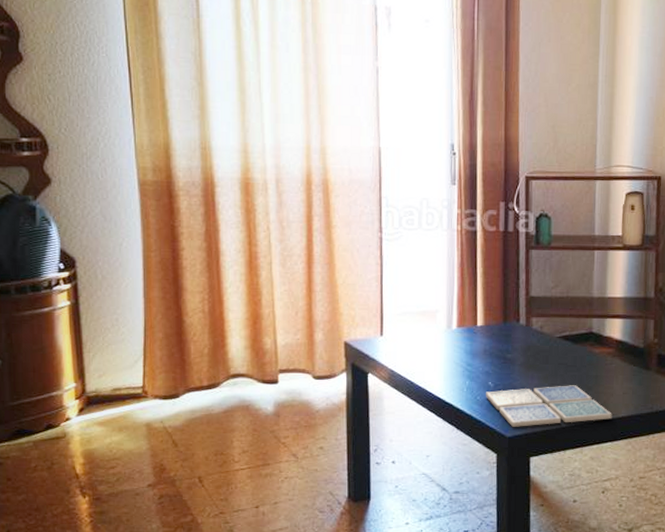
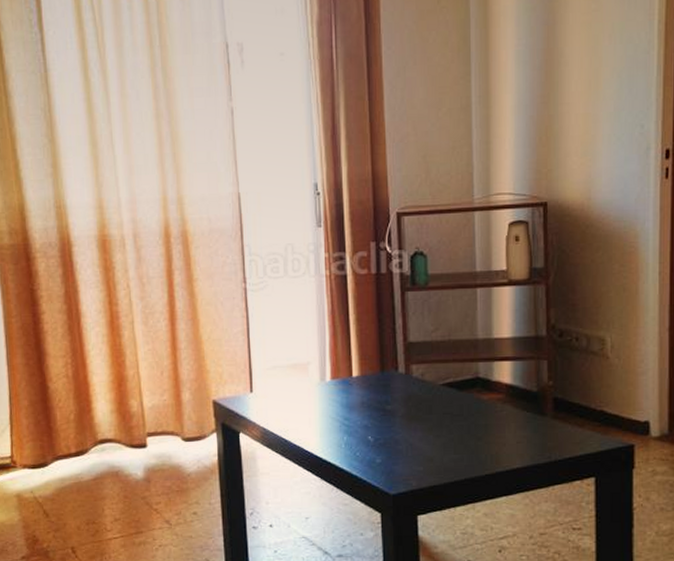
drink coaster: present [486,385,612,427] -> none [366,436,506,484]

